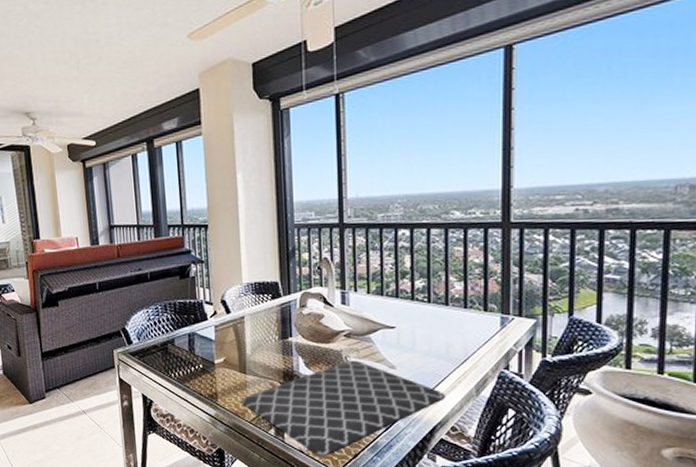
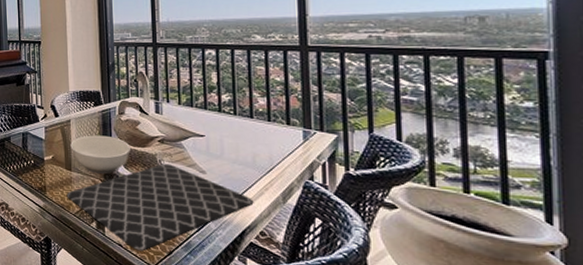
bowl: none [245,332,313,375] -> present [70,135,130,174]

